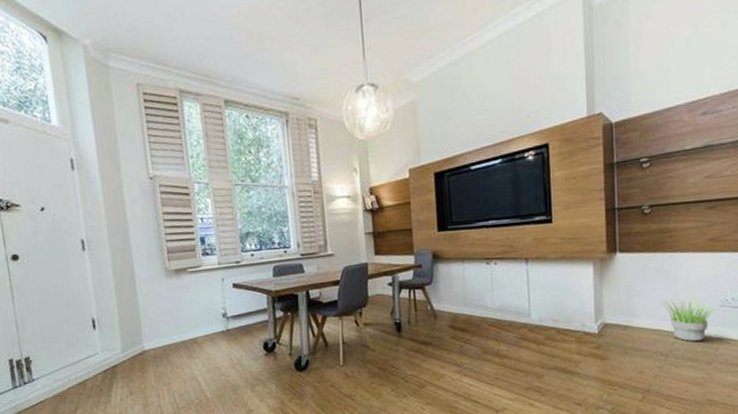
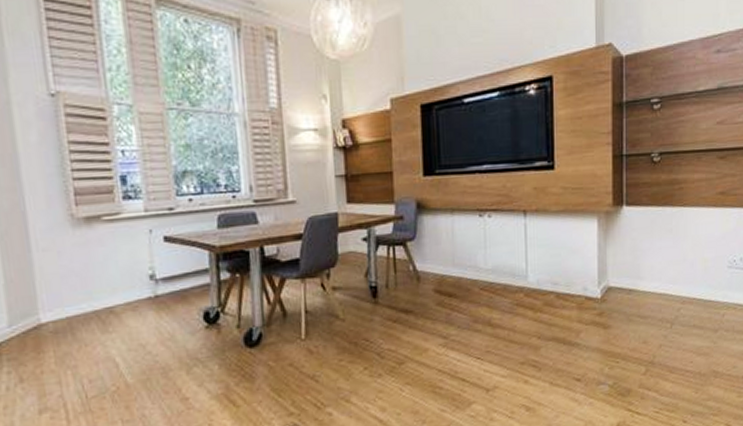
potted plant: present [661,300,719,342] -> none [668,260,726,307]

